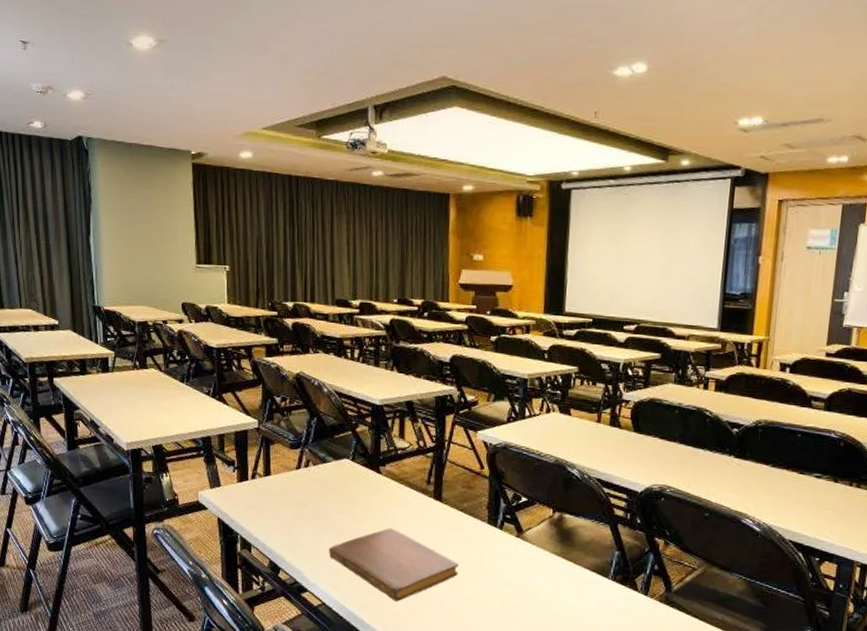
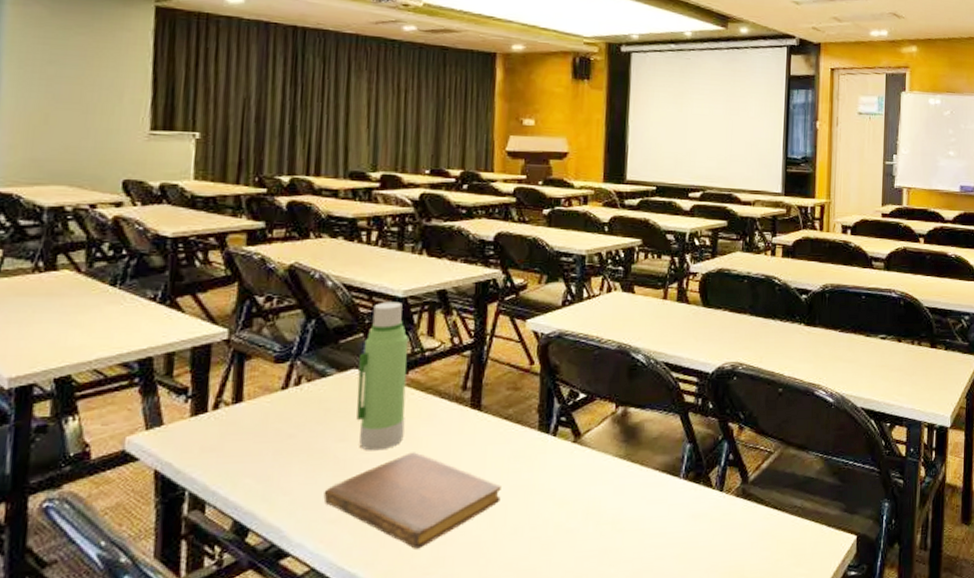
water bottle: none [348,407,385,524] -> present [356,301,408,451]

